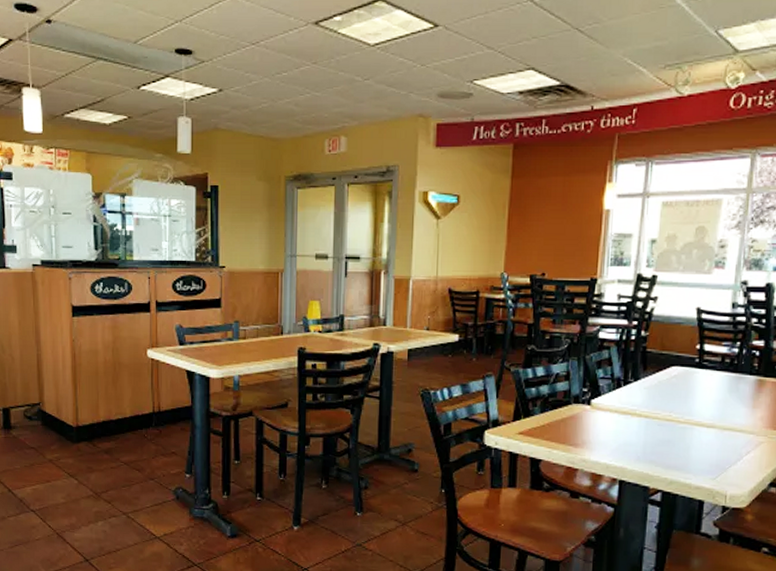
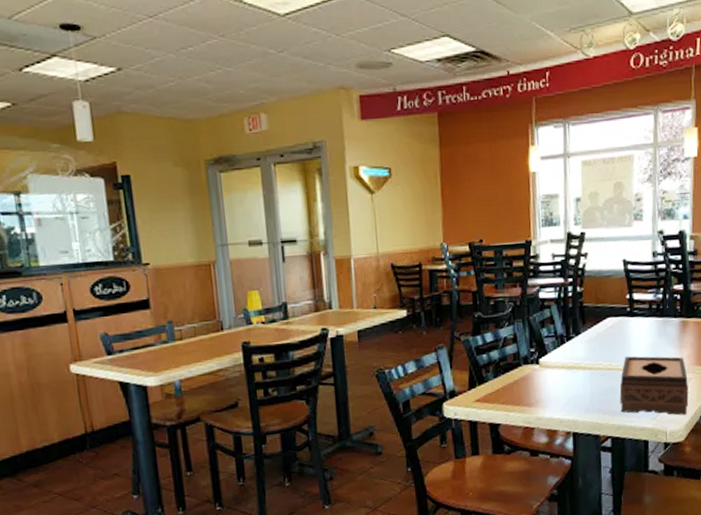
tissue box: none [676,409,759,480] -> present [619,356,689,416]

